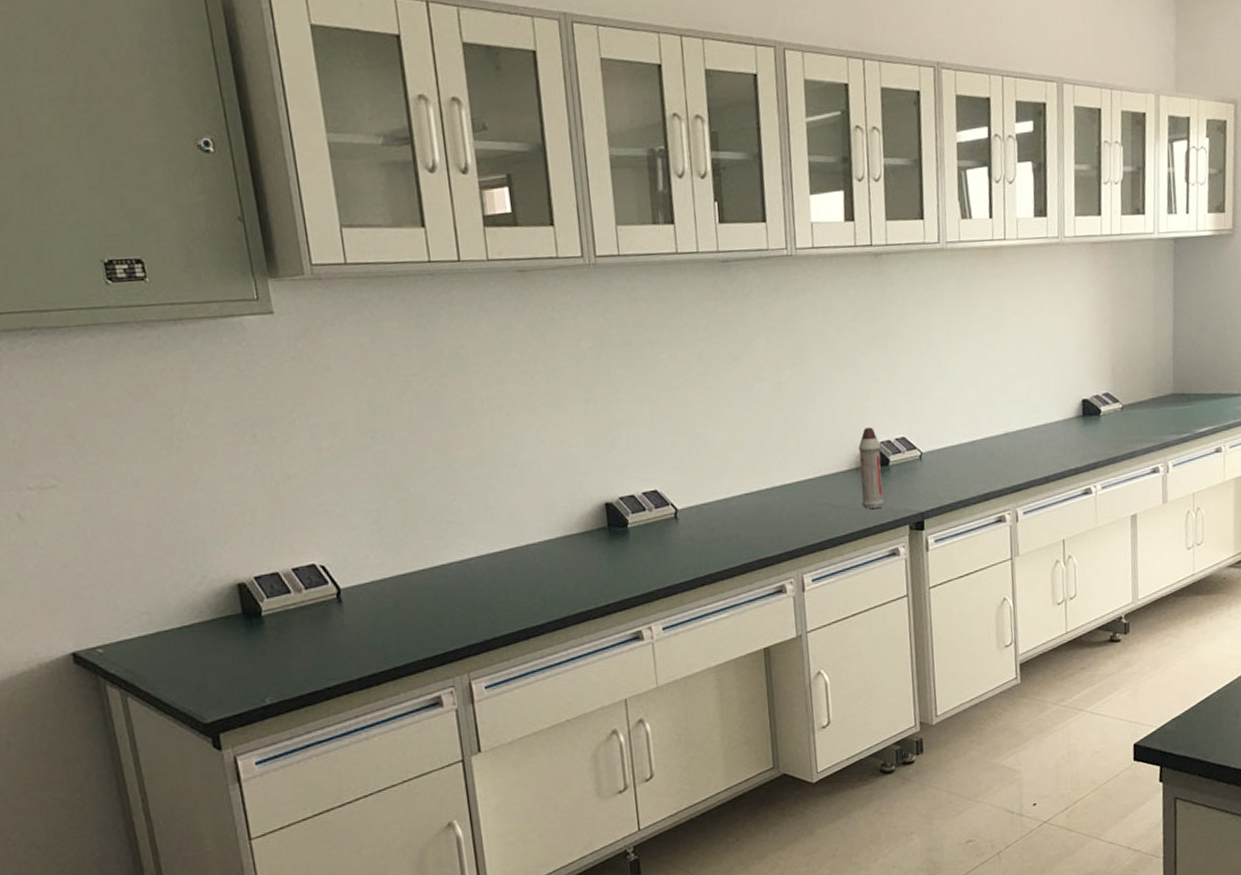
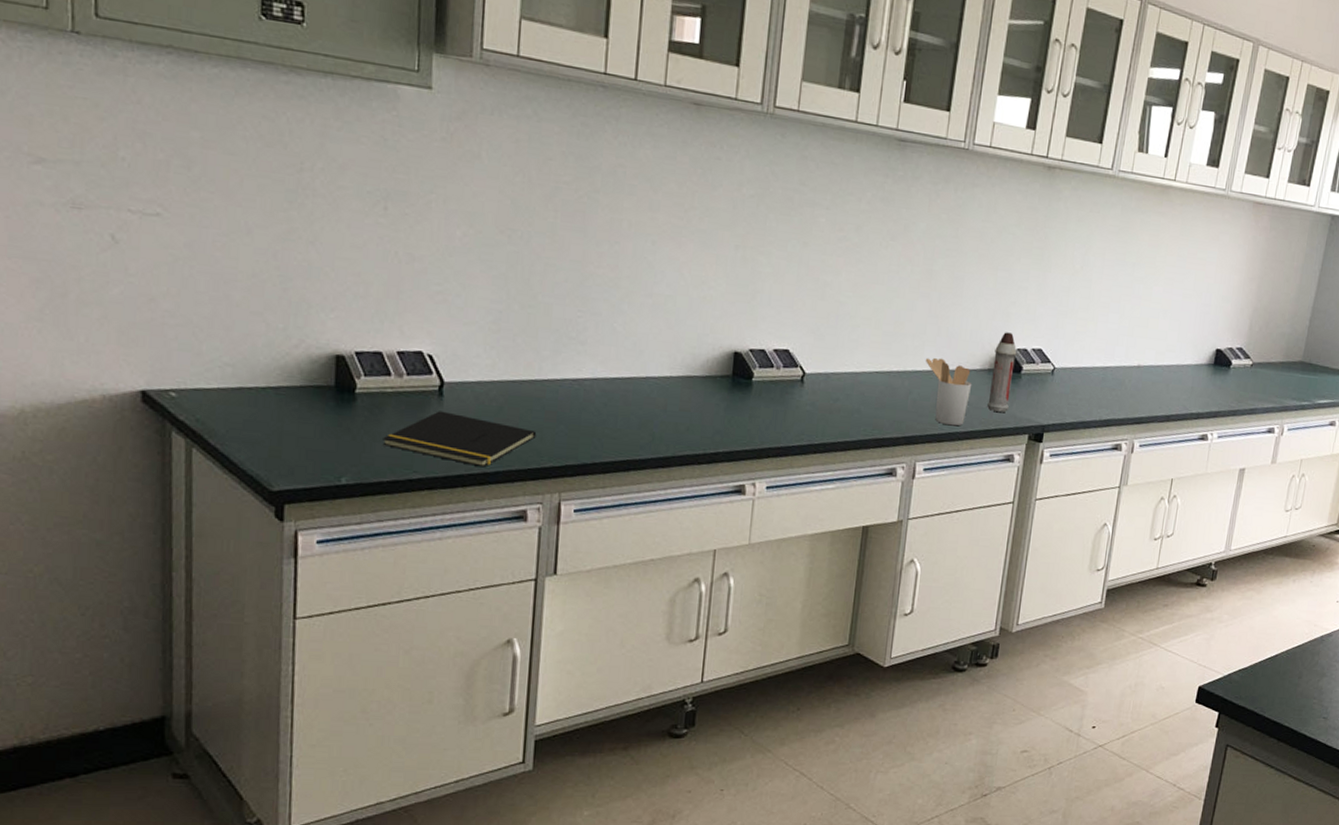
notepad: none [295,616,436,663] -> present [382,411,537,468]
utensil holder: none [791,466,843,532] -> present [925,357,972,426]

